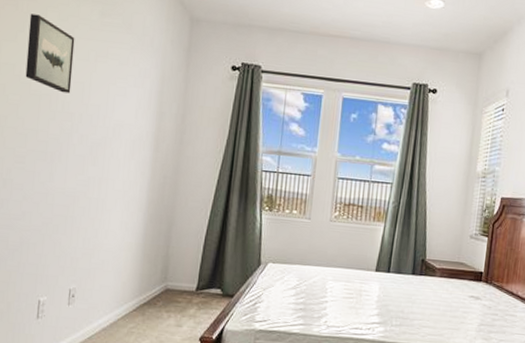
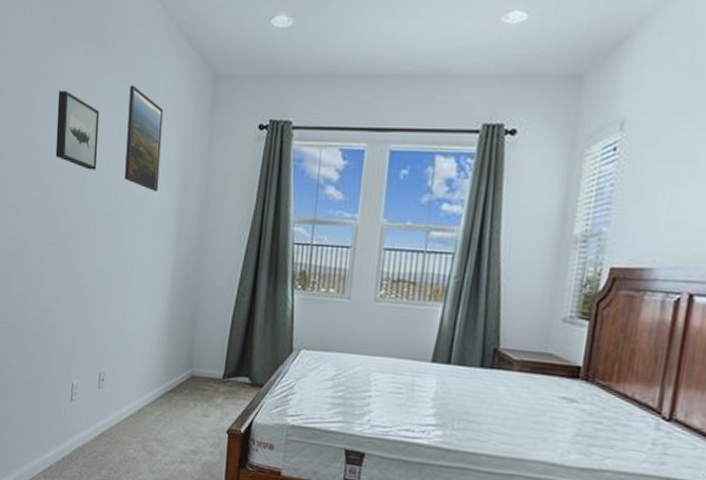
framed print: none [100,17,141,118] -> present [125,85,163,191]

